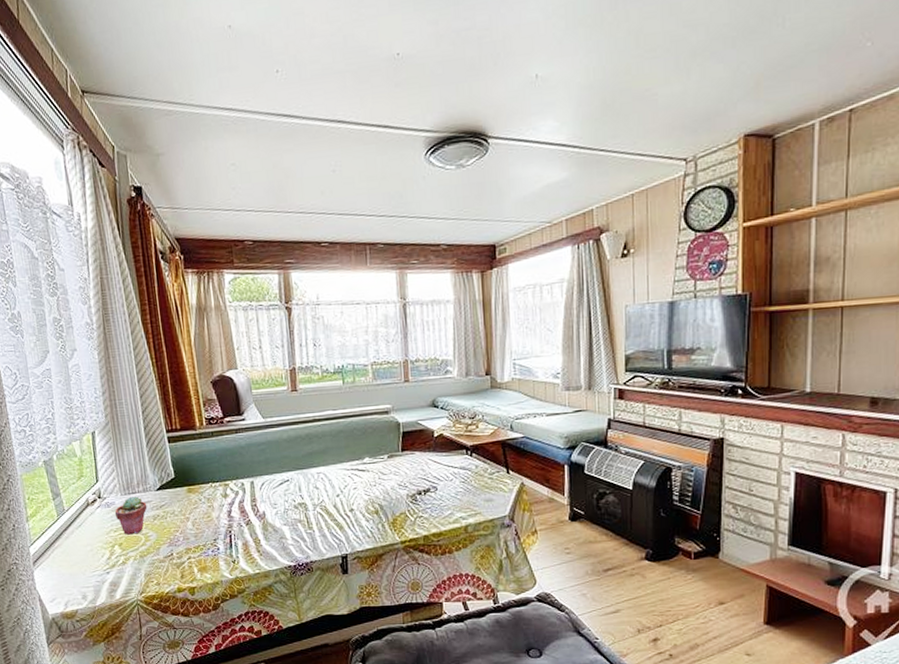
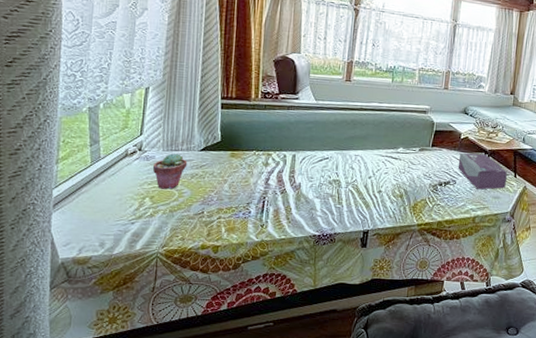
tissue box: none [436,451,498,494] -> present [458,153,507,190]

